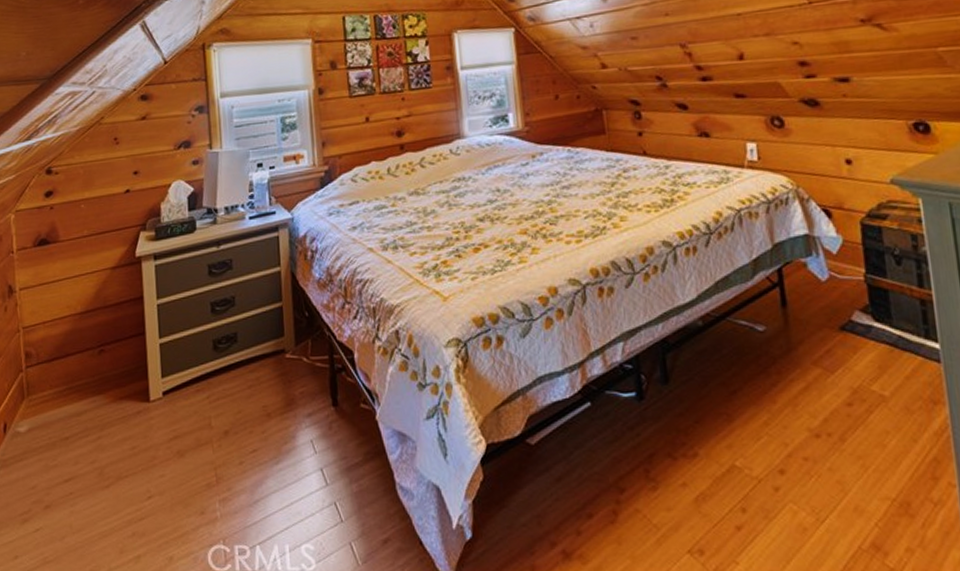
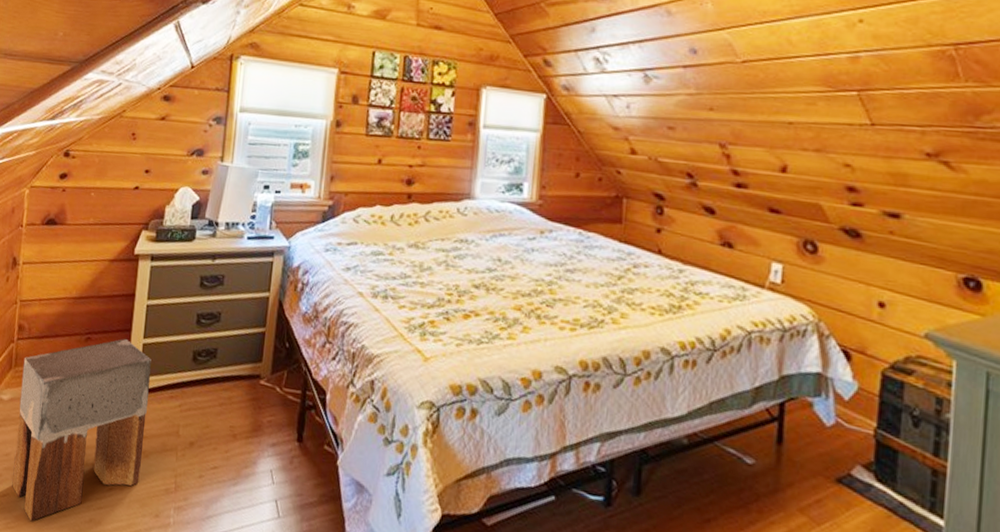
stool: none [36,342,178,550] -> present [12,338,151,522]

